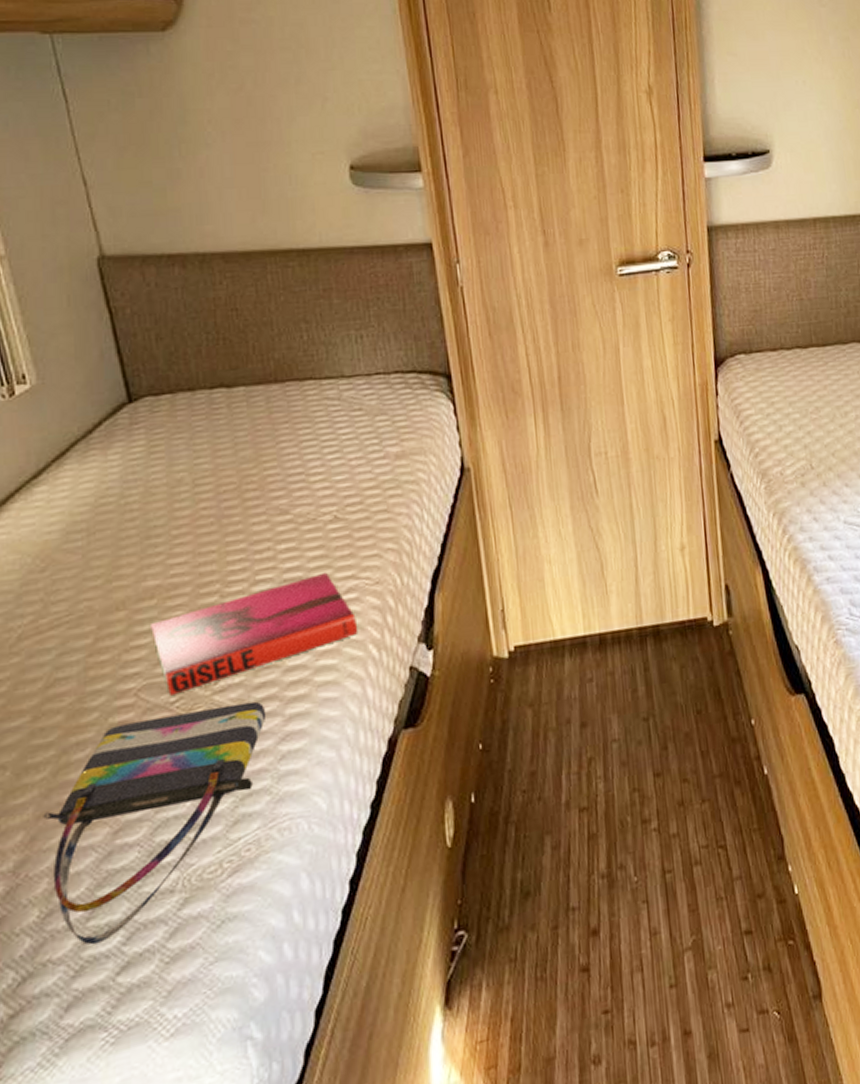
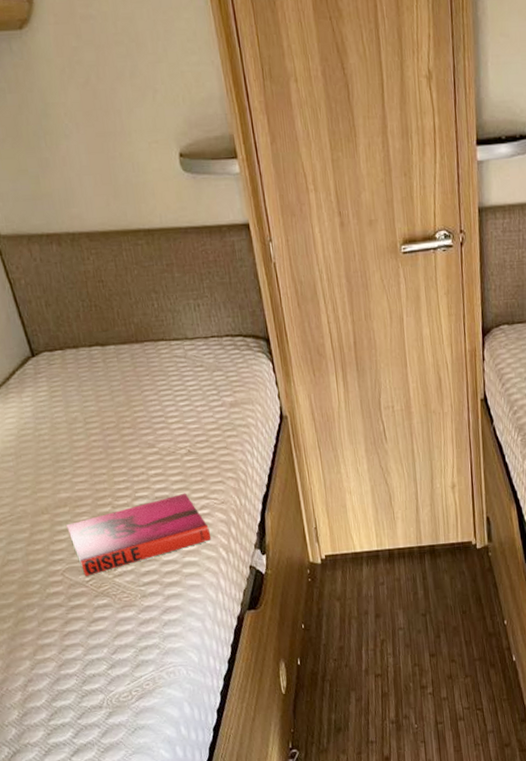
tote bag: present [43,701,267,945] -> none [12,584,152,736]

